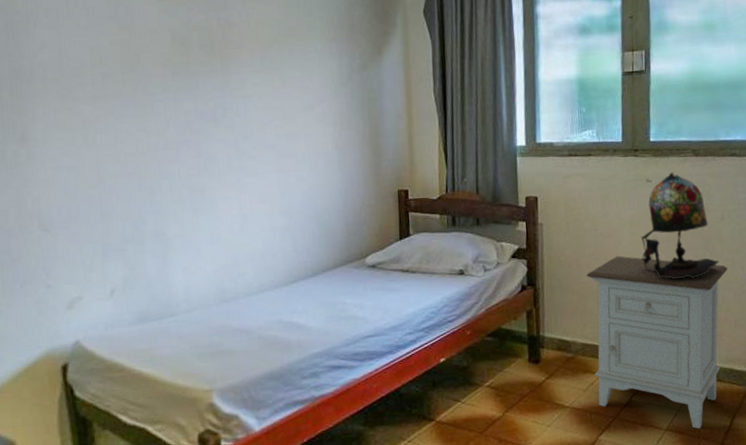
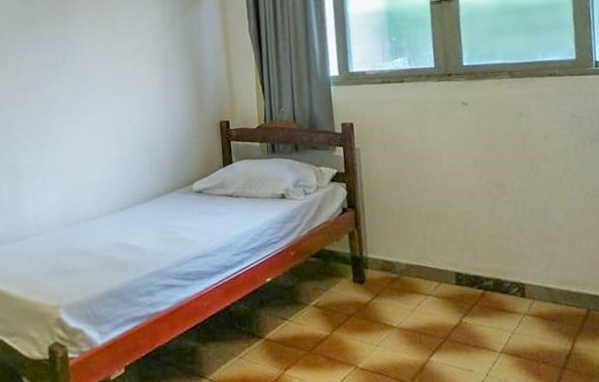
nightstand: present [587,255,728,429] -> none [407,177,556,353]
table lamp: present [640,172,720,280] -> none [460,94,546,200]

